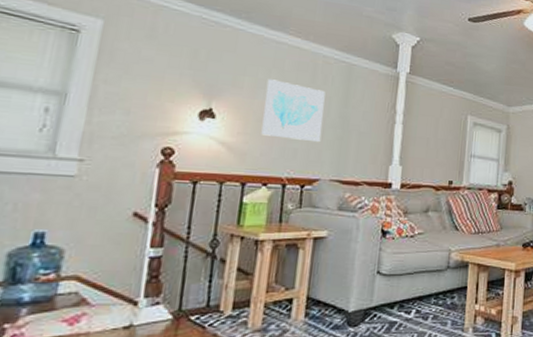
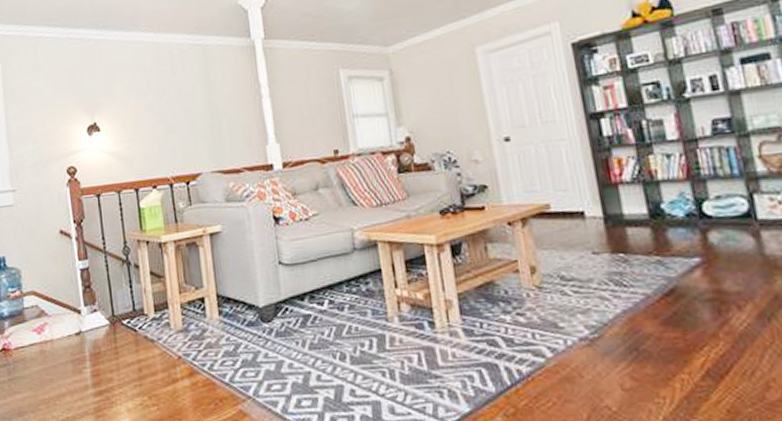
wall art: present [261,79,326,143] -> none [134,80,194,139]

